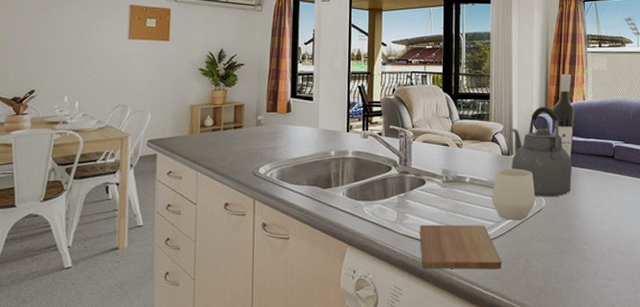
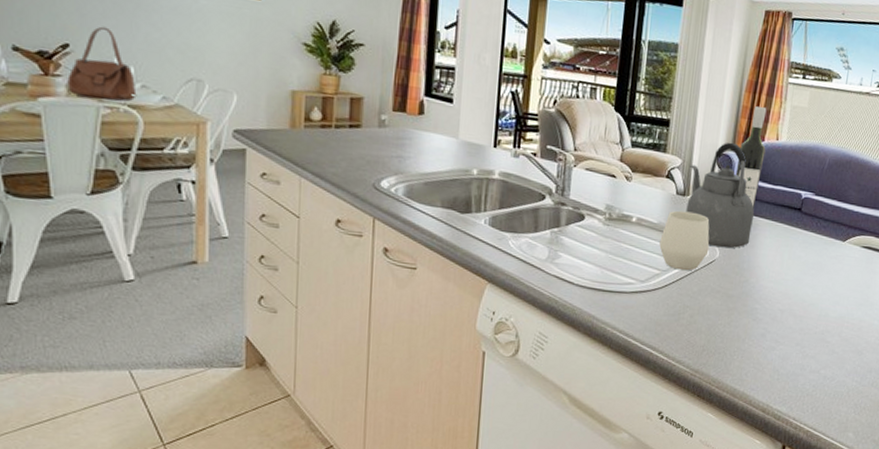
handbag: none [31,75,80,129] -> present [67,26,137,102]
cutting board: present [420,224,502,269] -> none [572,266,664,323]

